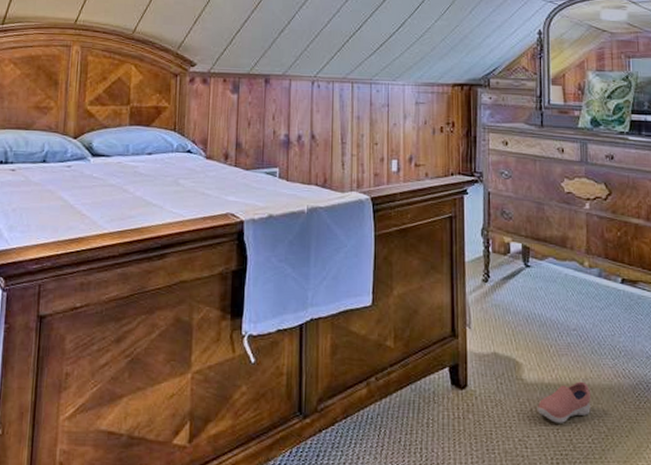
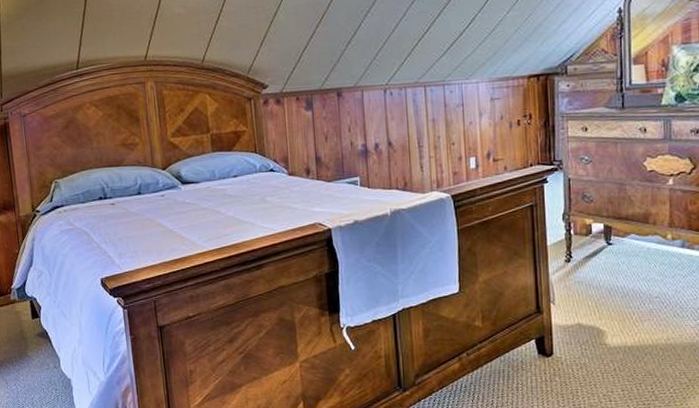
shoe: present [537,381,591,423] -> none [620,341,672,379]

